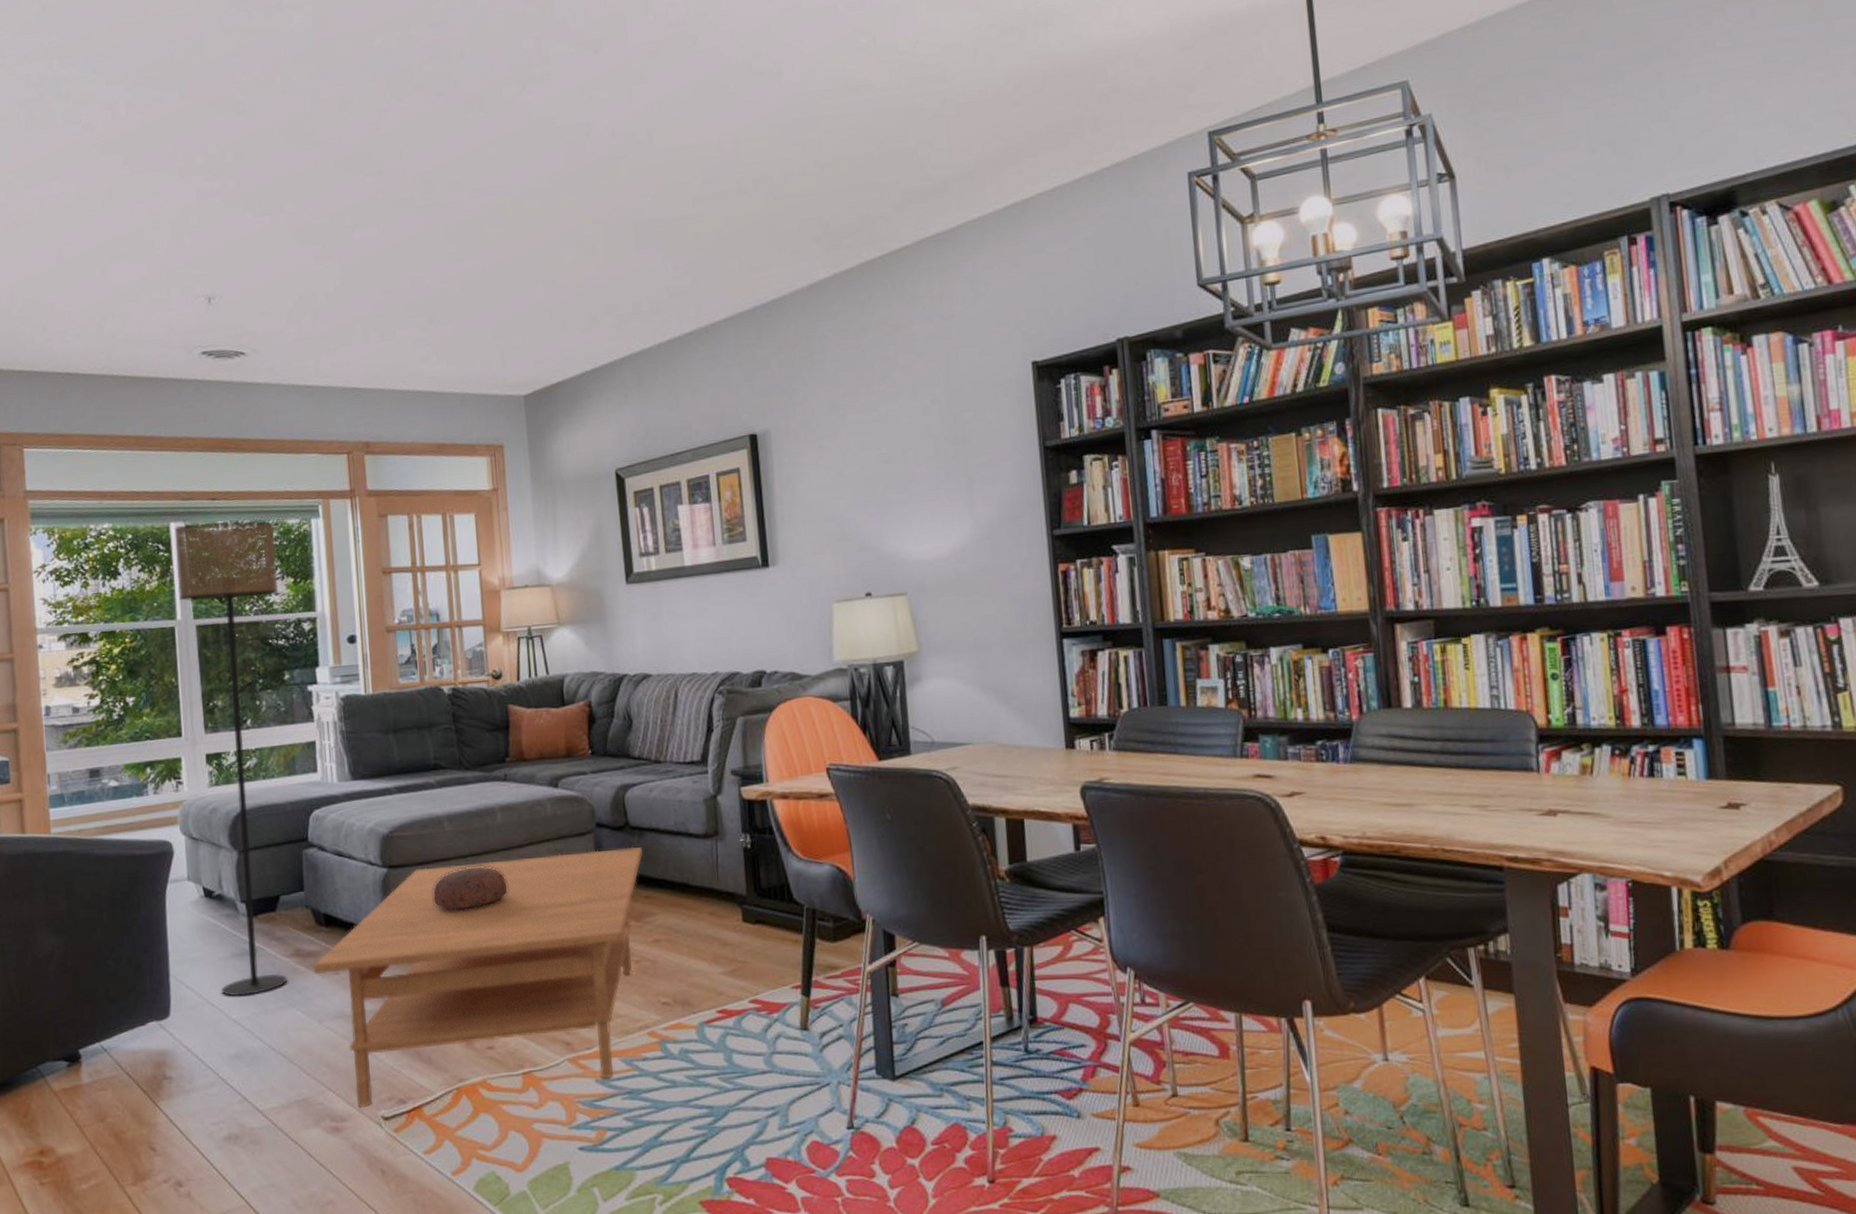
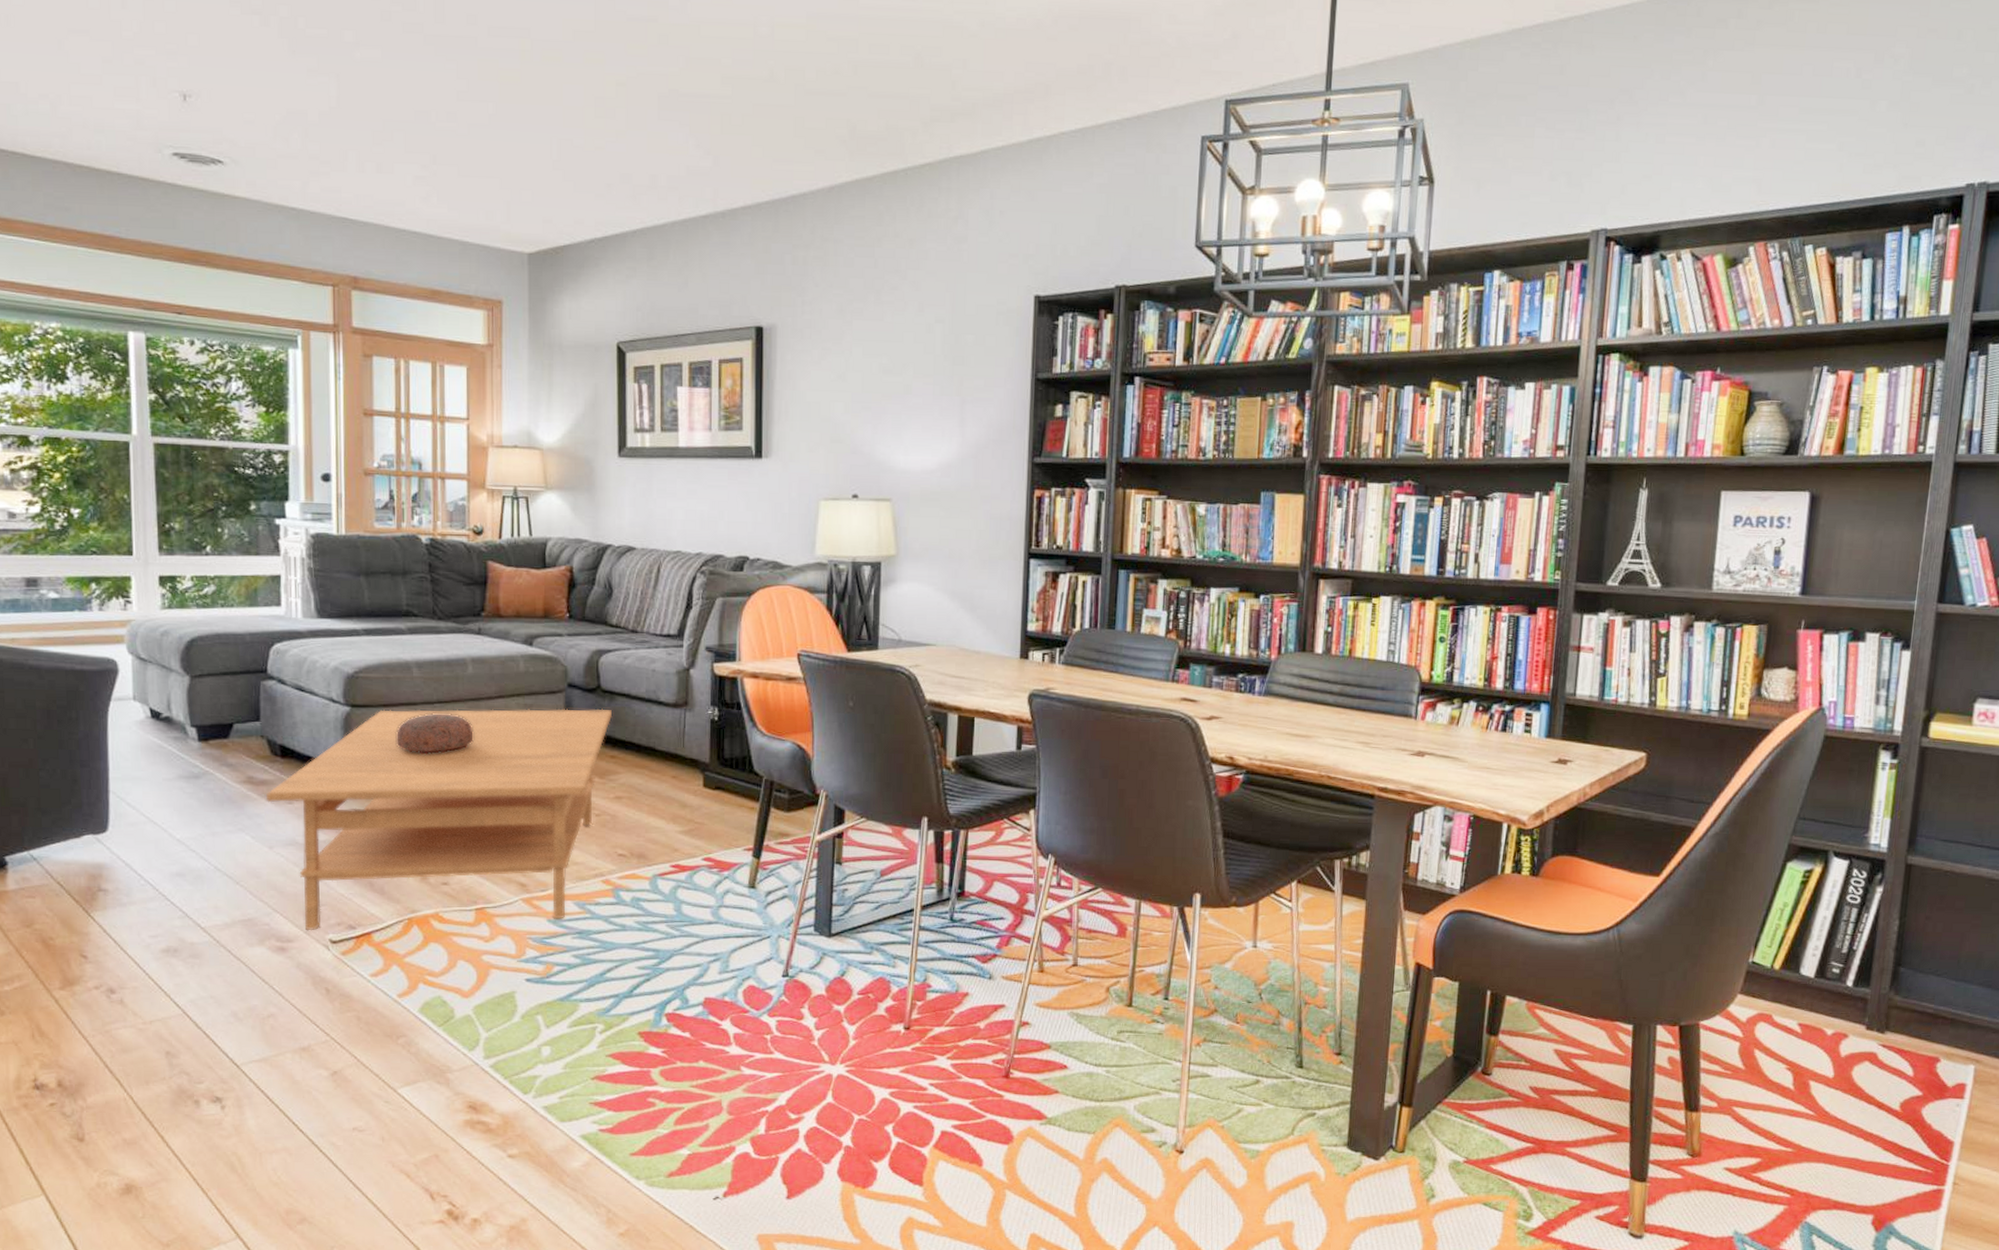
floor lamp: present [174,520,288,997] -> none [133,336,249,818]

